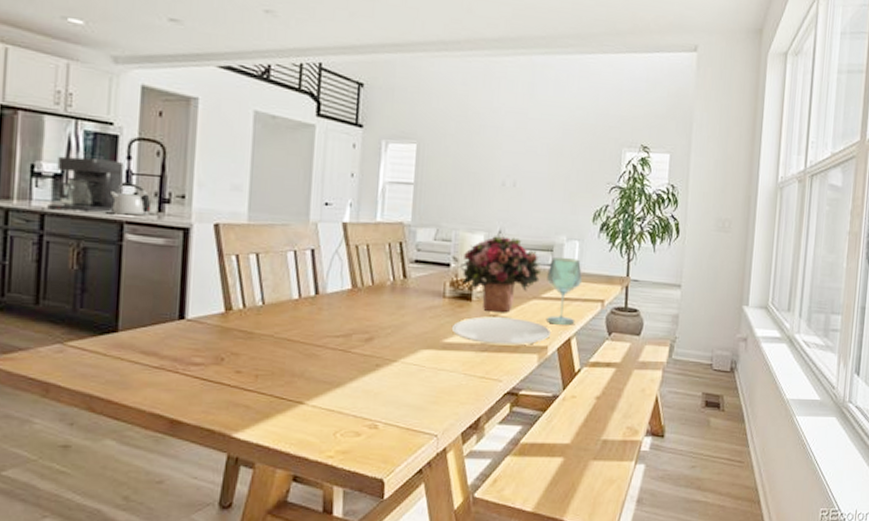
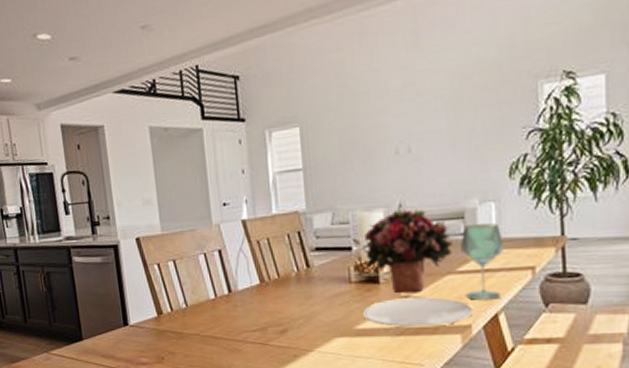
coffee maker: present [47,156,125,213] -> none [16,195,65,245]
kettle: present [109,182,152,216] -> none [55,212,87,241]

